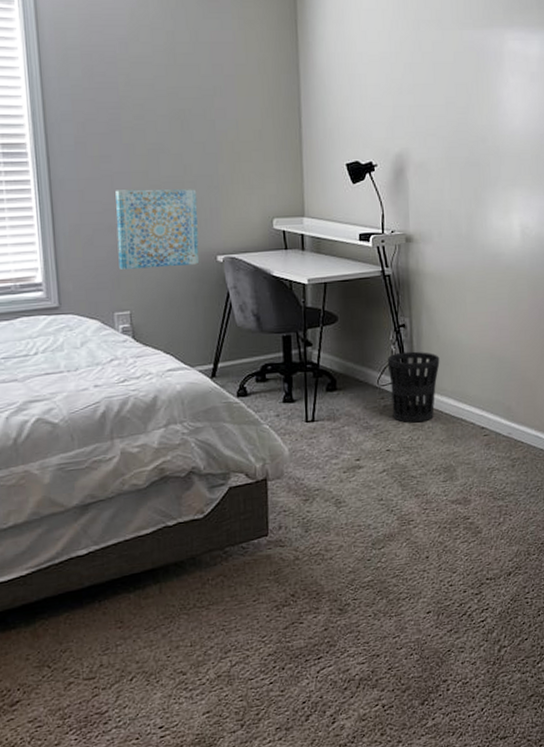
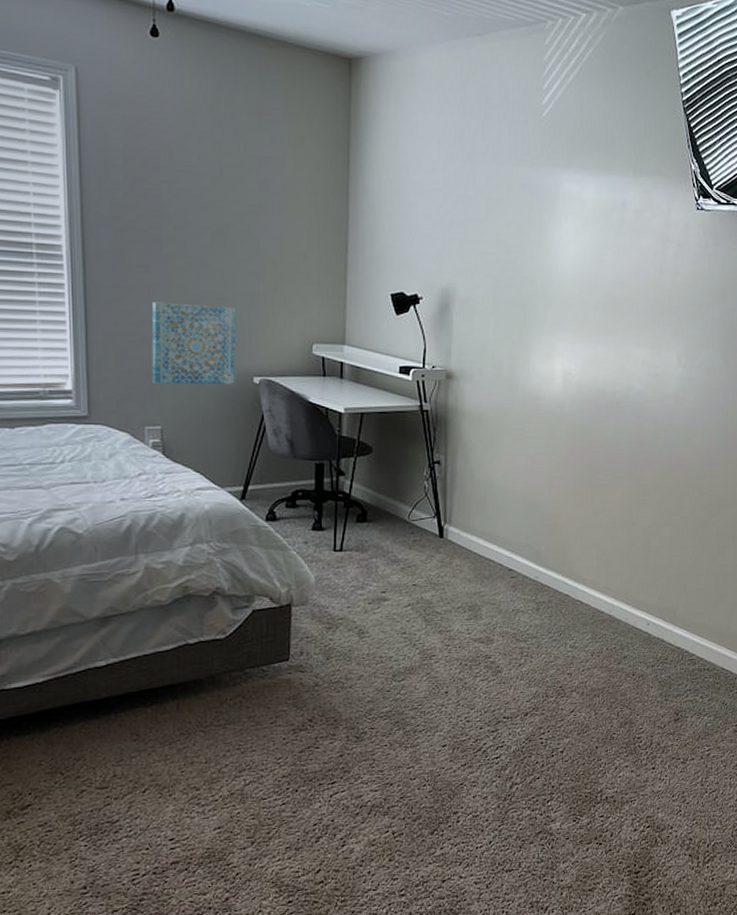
wastebasket: present [387,351,440,423] -> none [419,488,472,560]

